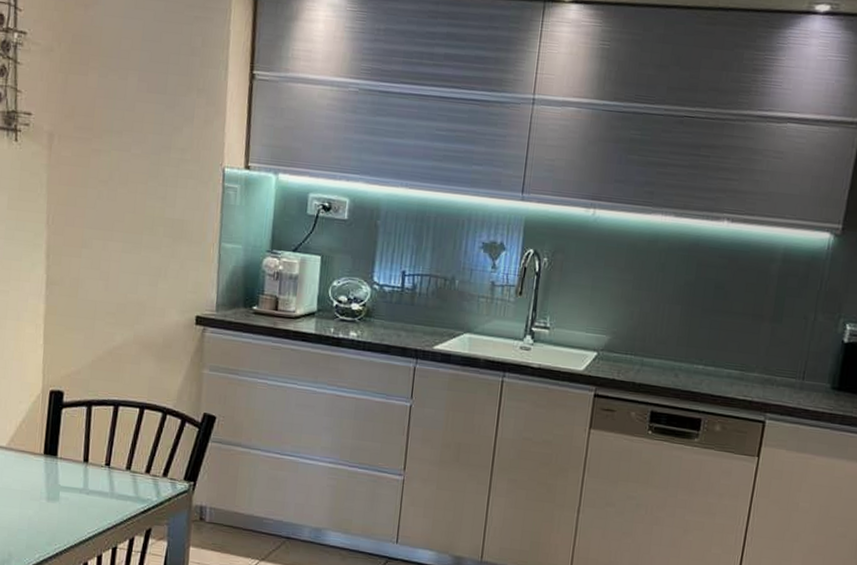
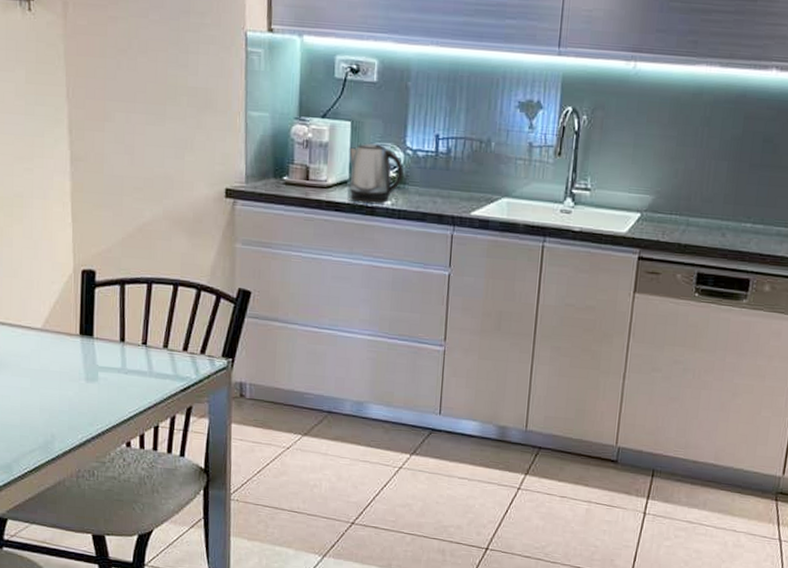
kettle: none [316,277,370,336] -> present [349,143,404,205]

